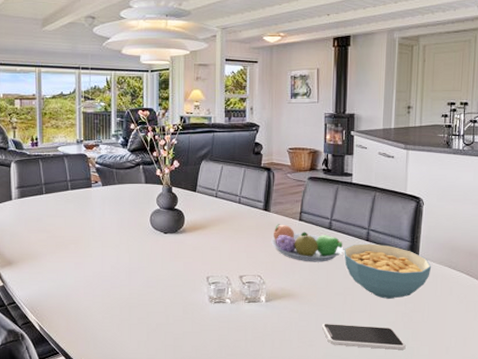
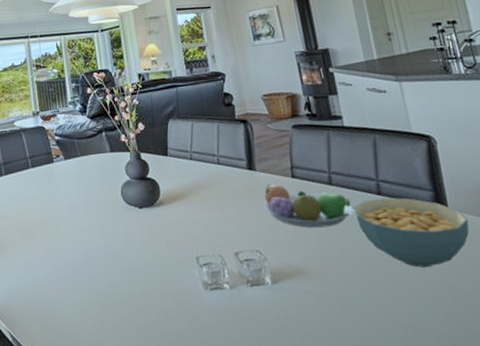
smartphone: present [321,323,406,350] -> none [347,305,465,337]

